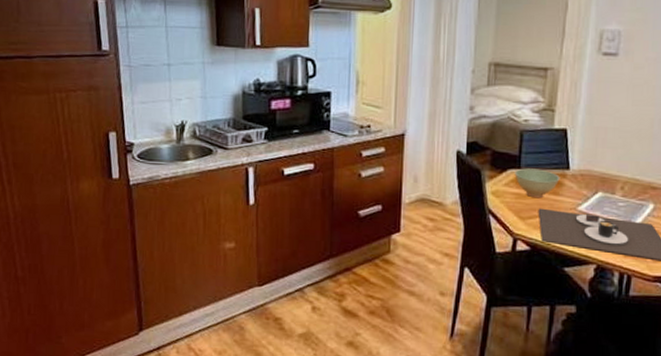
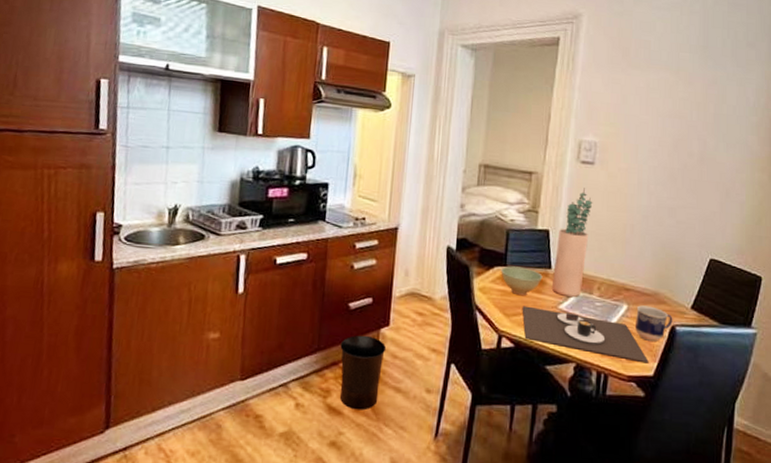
waste bin: none [352,241,398,313] -> present [340,335,387,410]
vase: none [571,82,616,199] -> present [552,188,593,298]

